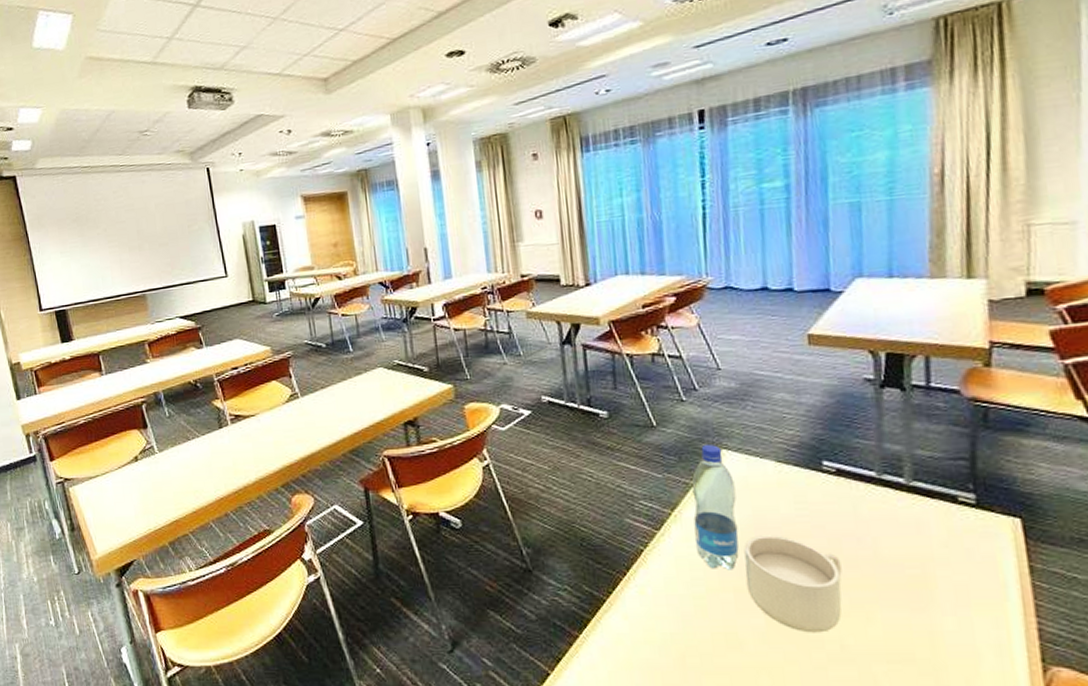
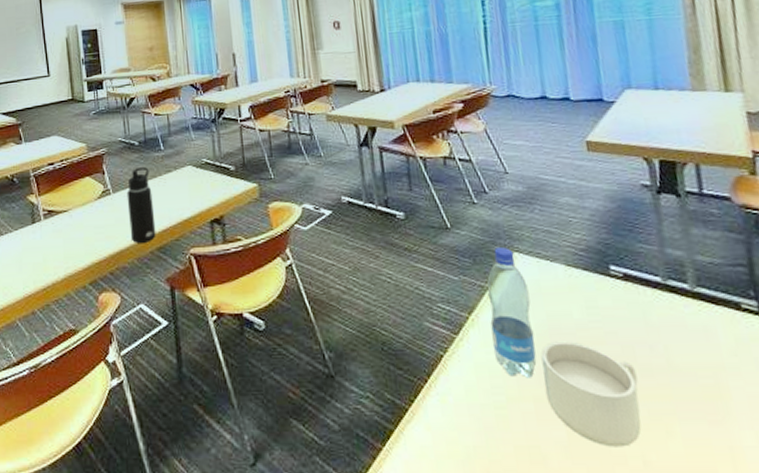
water bottle: none [315,370,348,446] -> present [127,167,156,243]

